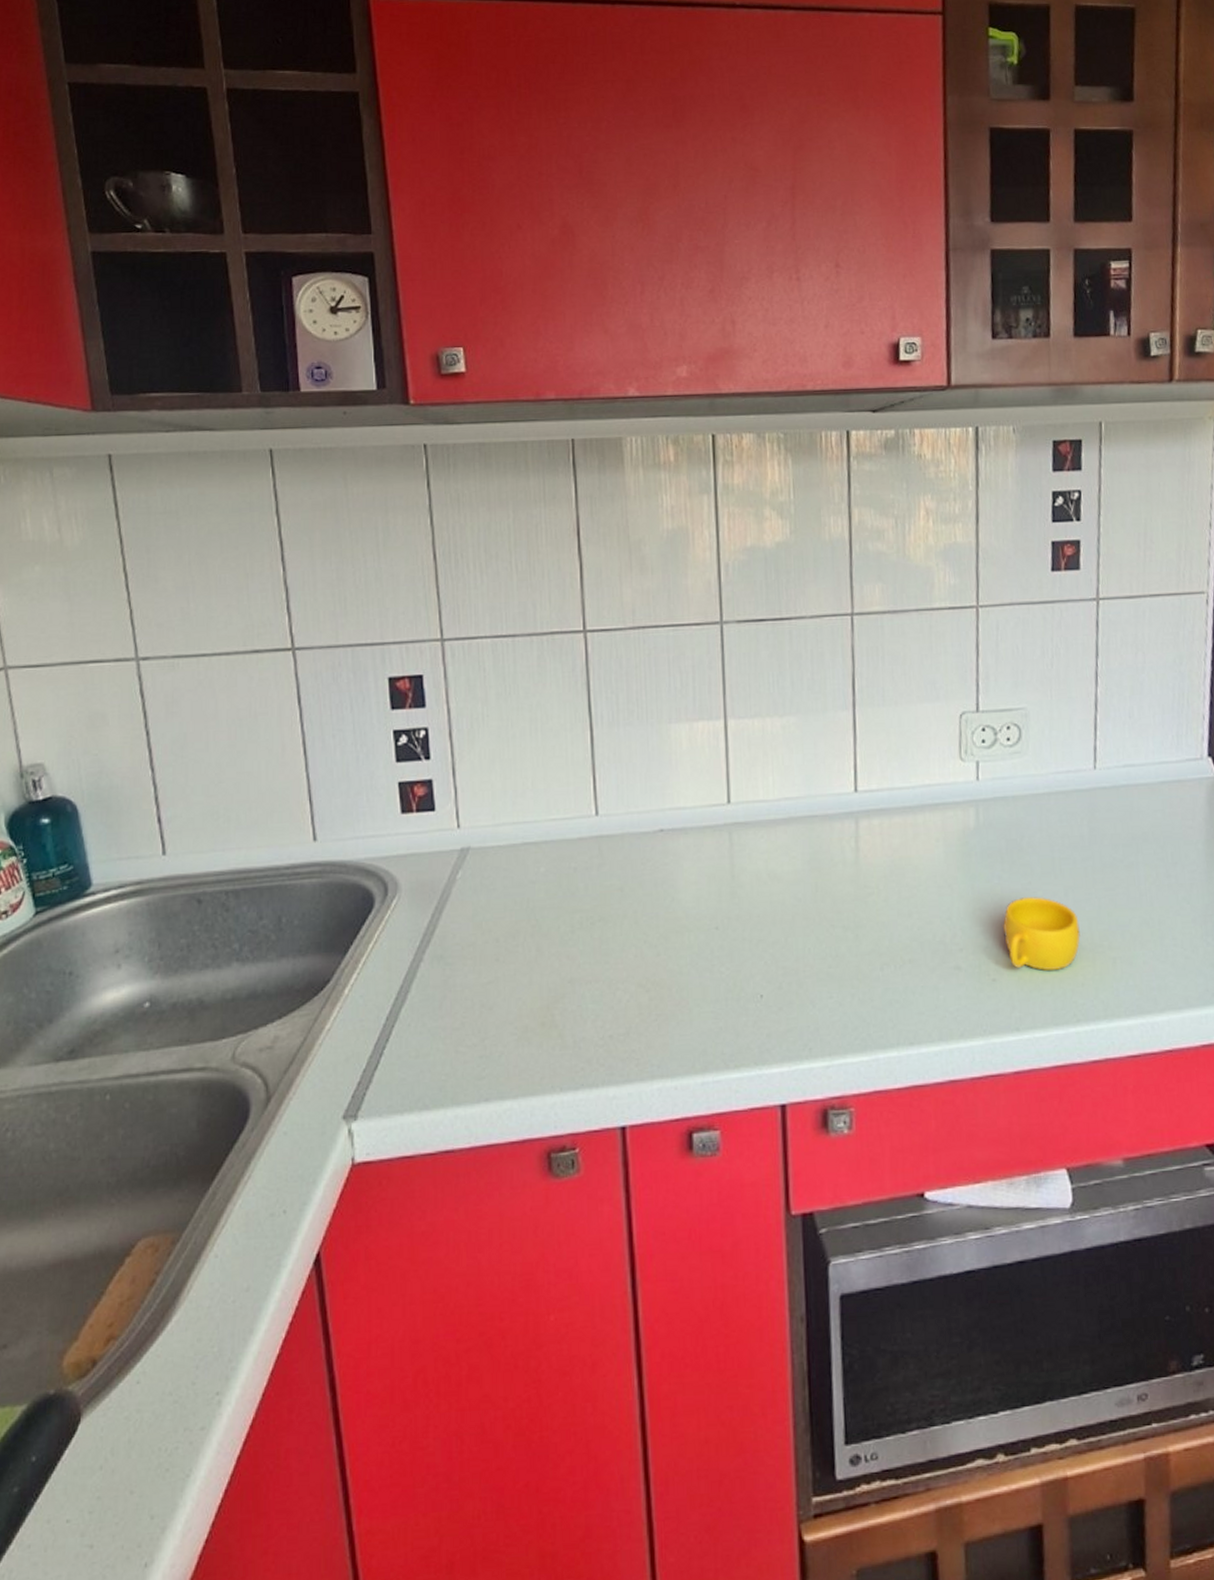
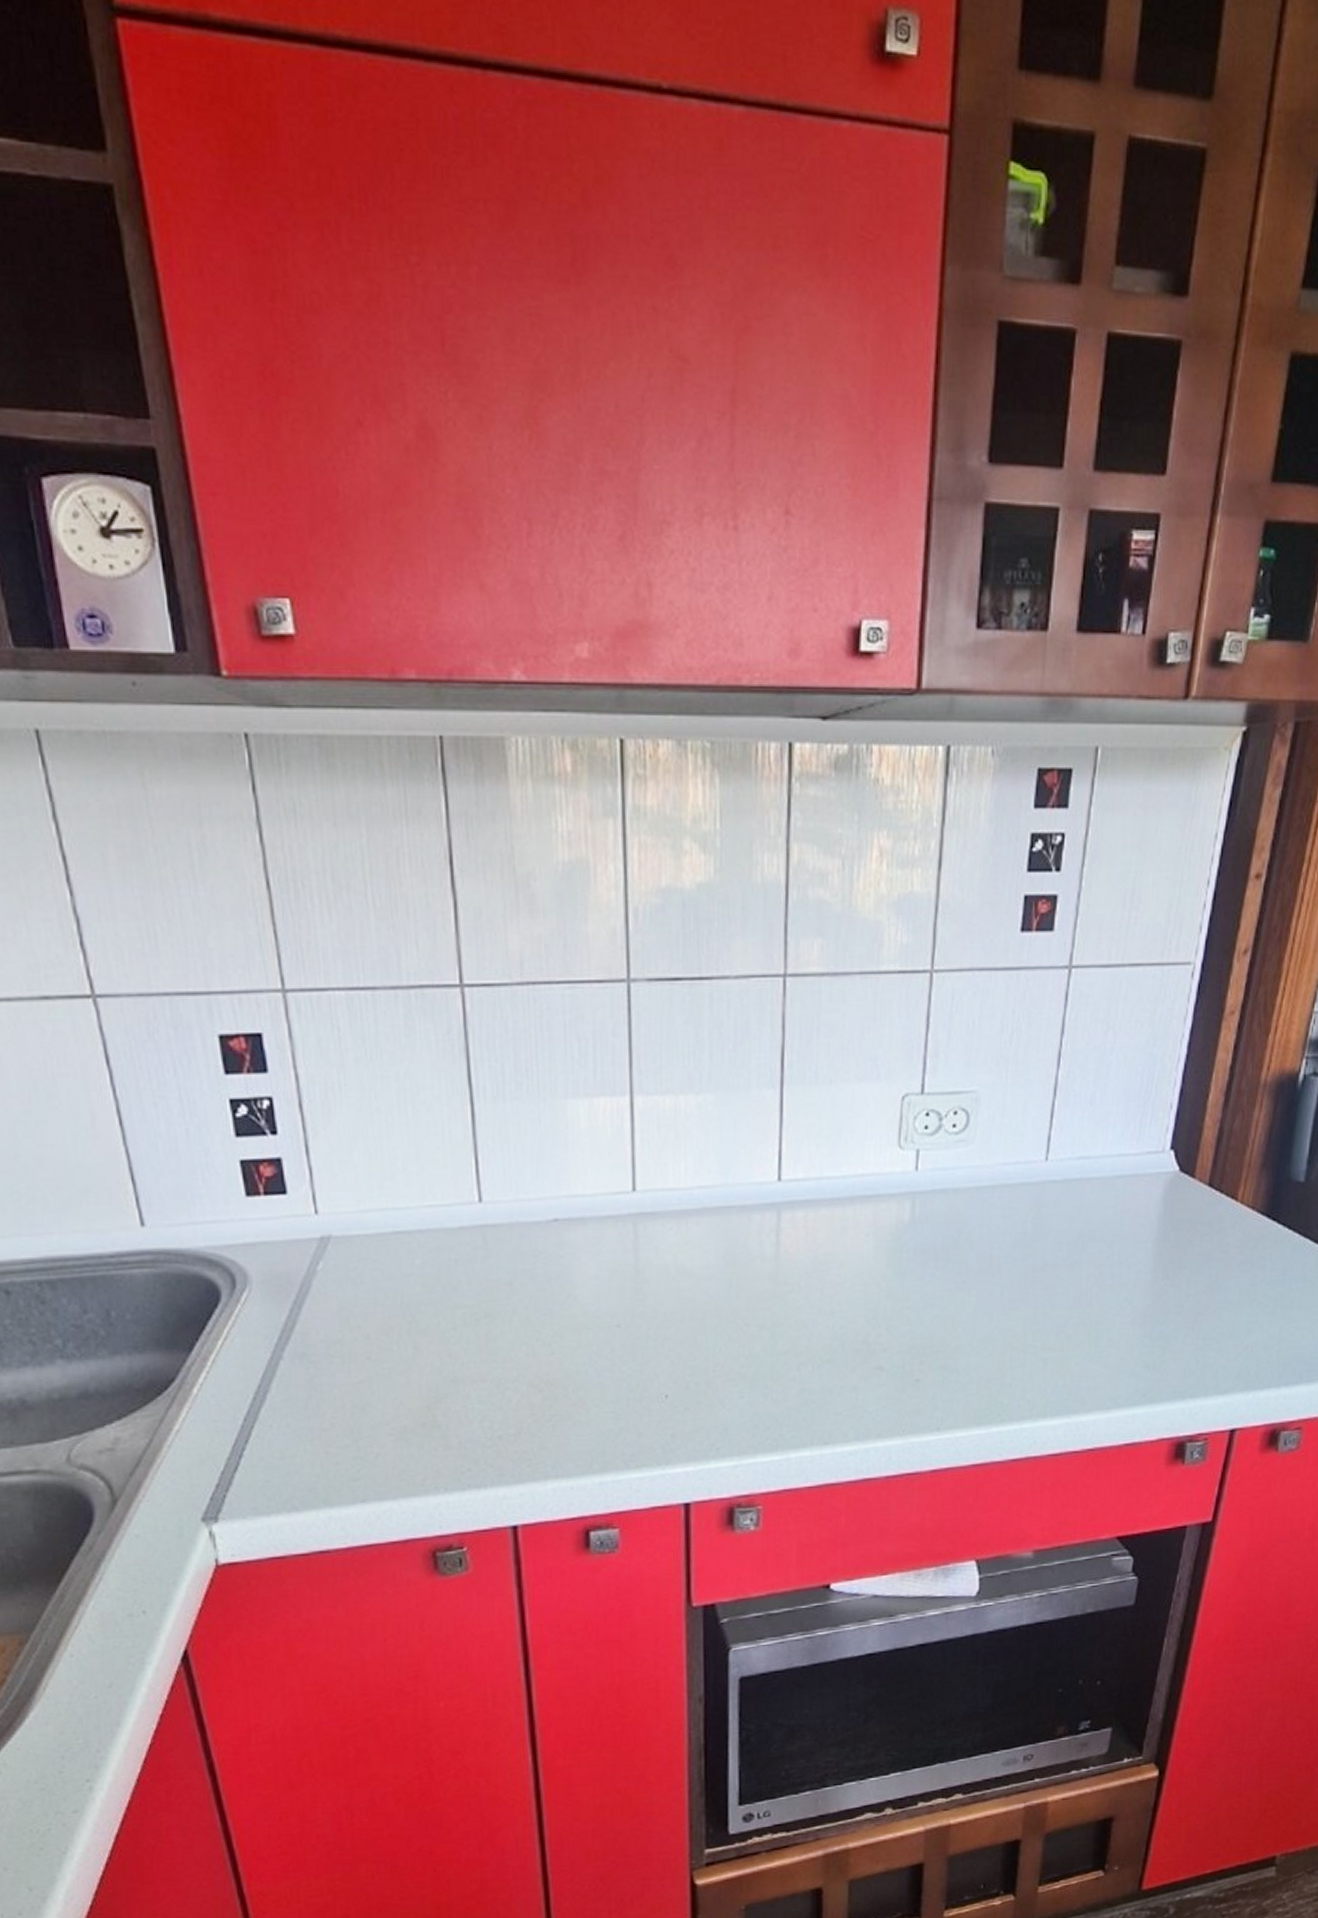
cup: present [1002,896,1080,971] -> none [930,1295,1013,1371]

